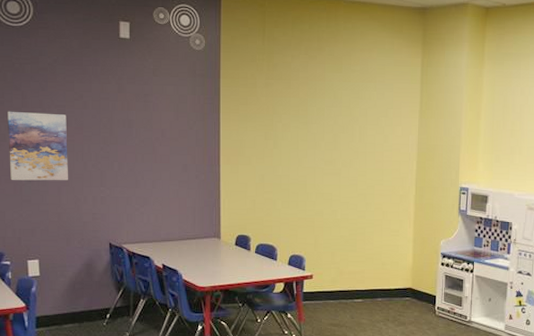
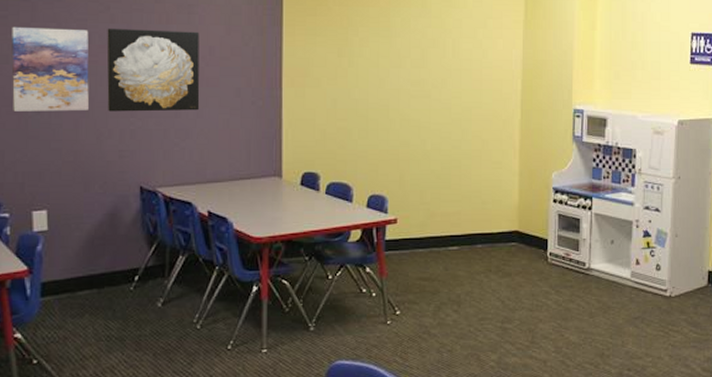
wall art: none [81,113,155,183] -> present [107,28,200,112]

